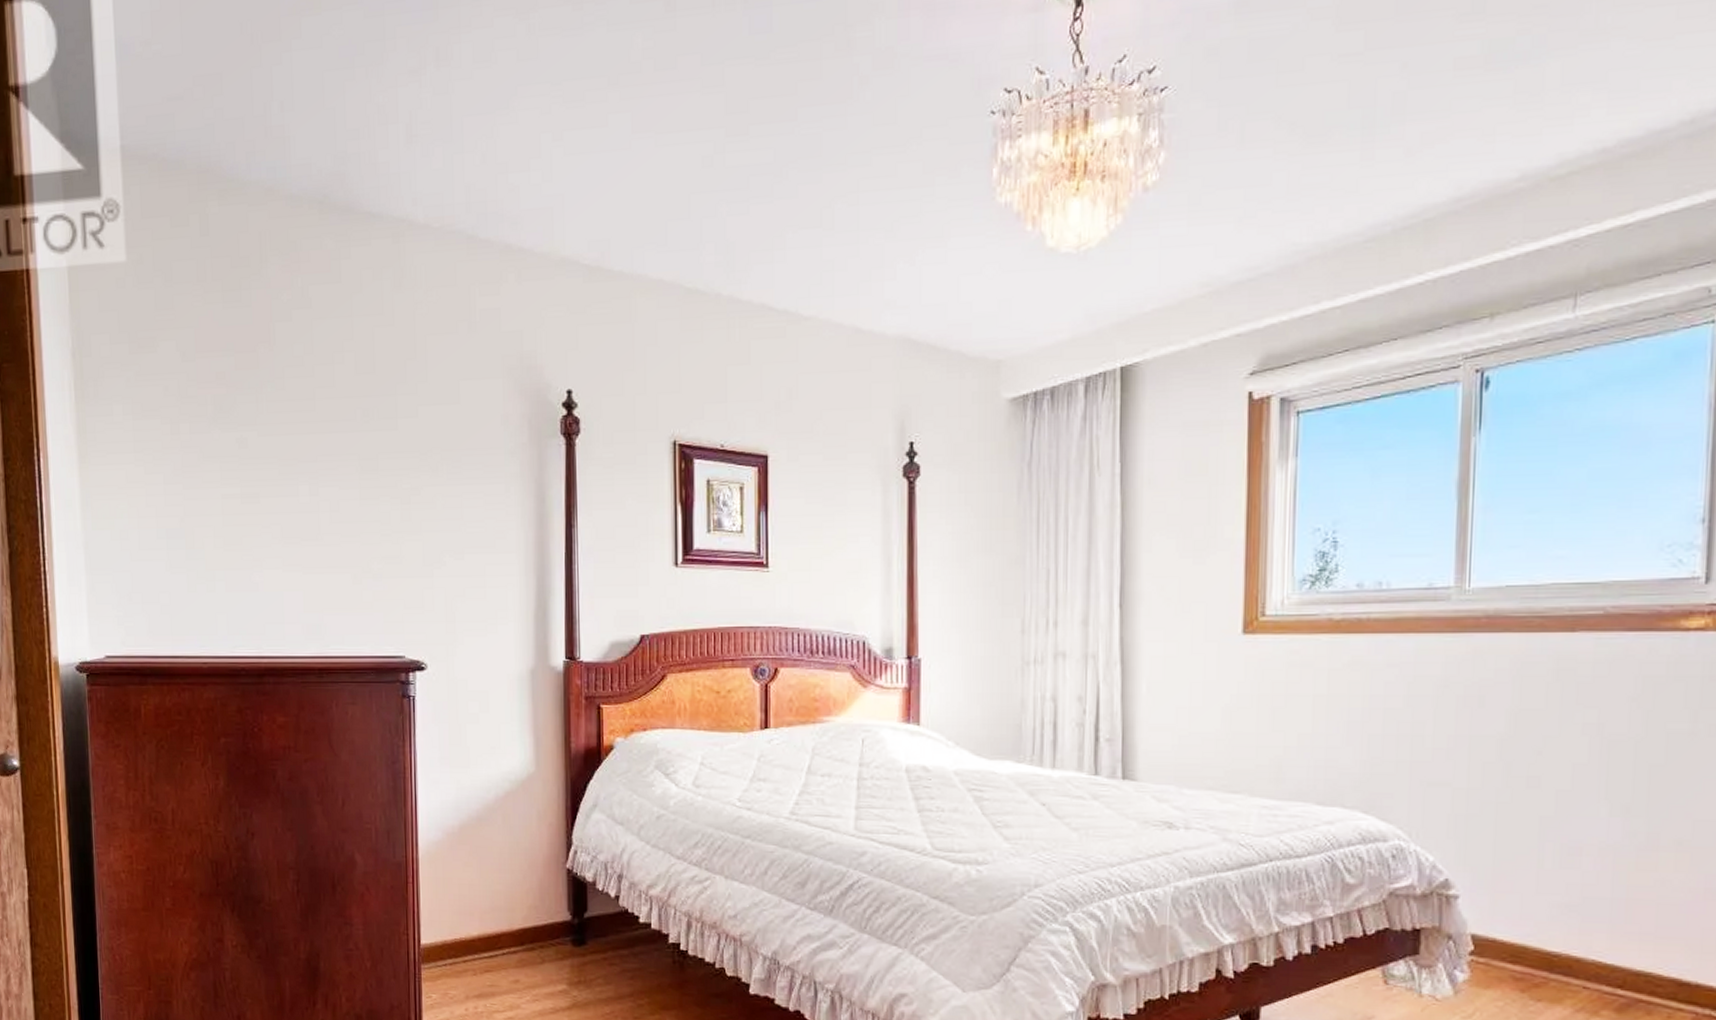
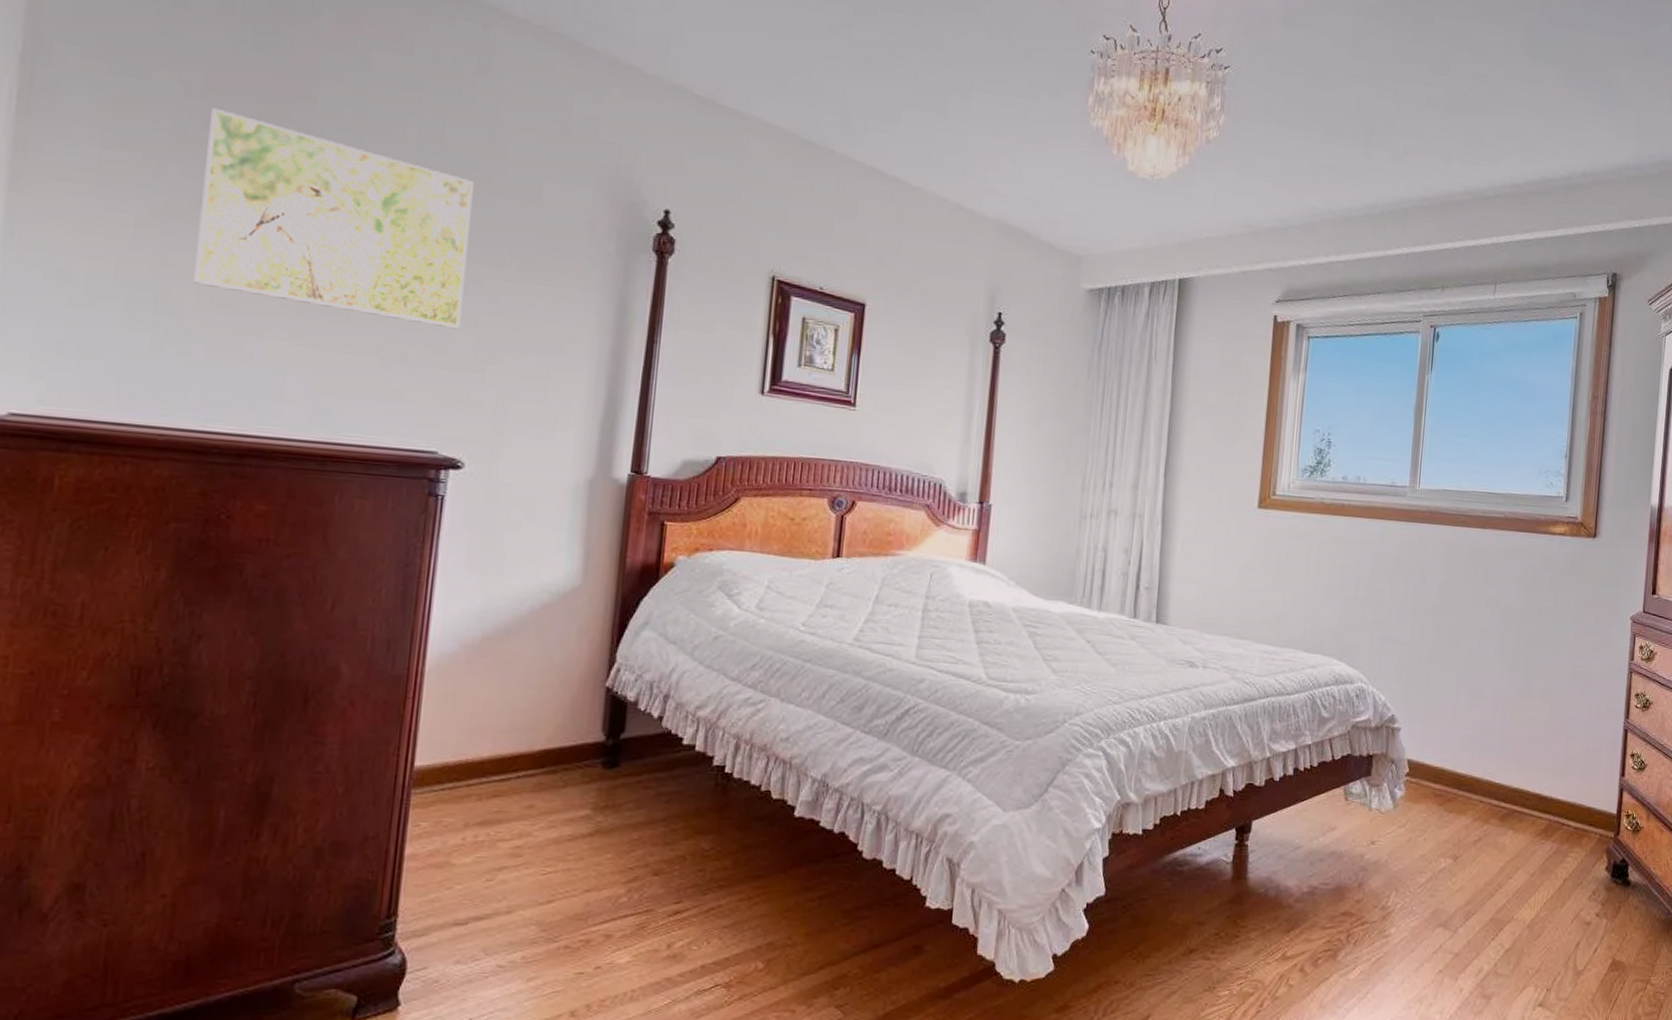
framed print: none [202,367,409,539] -> present [193,107,474,329]

